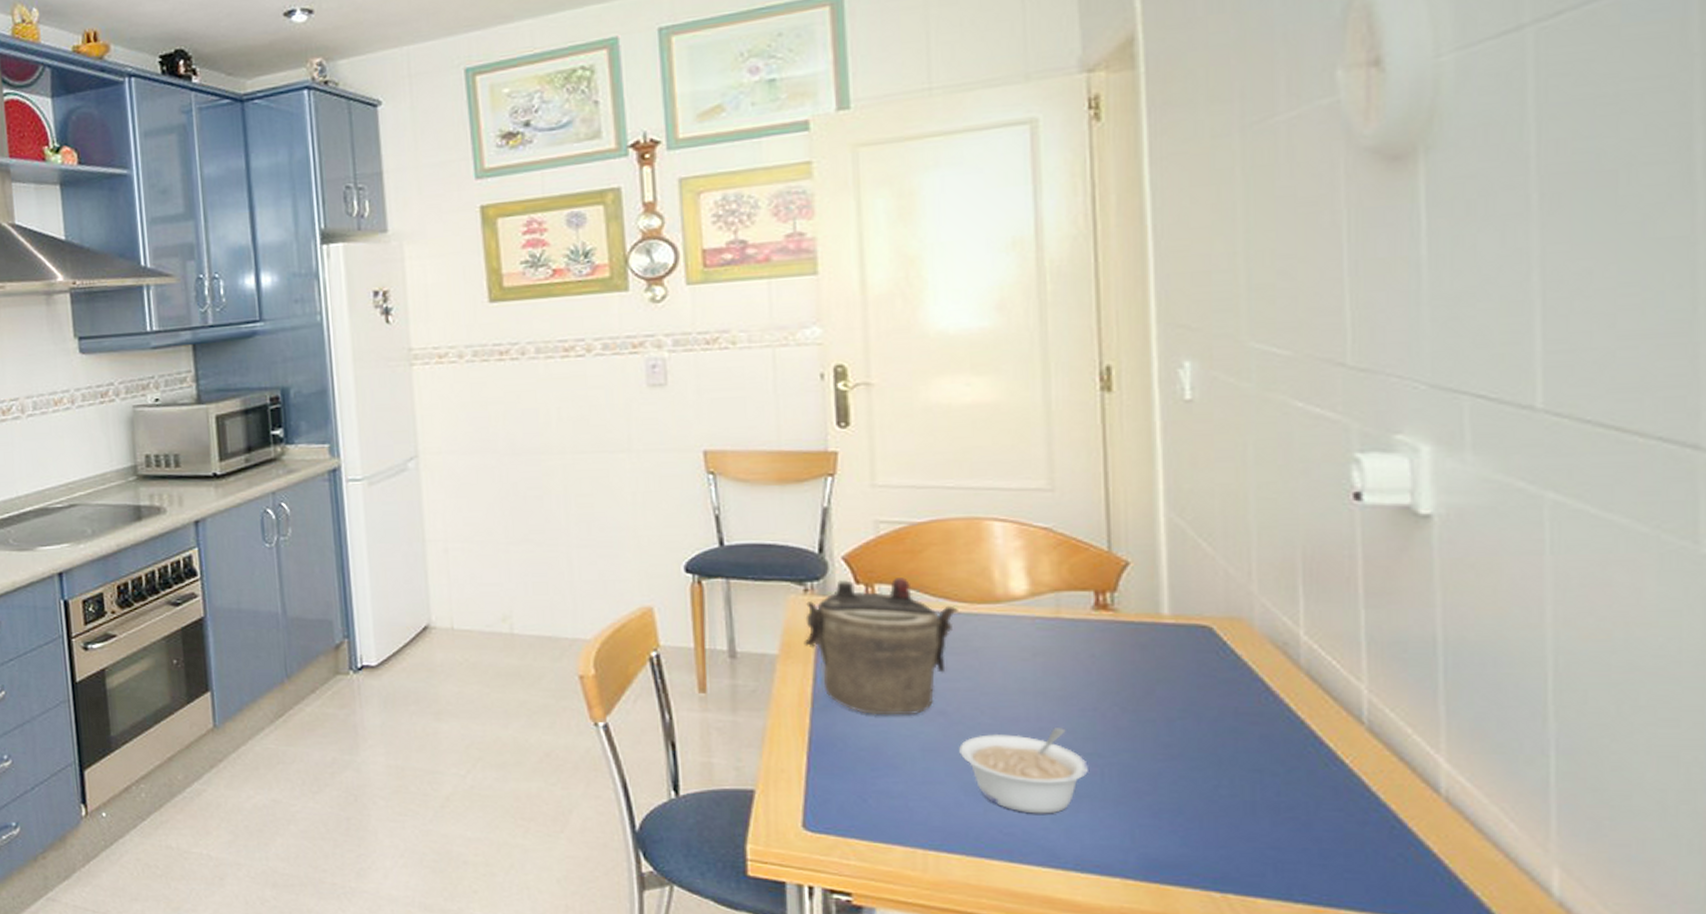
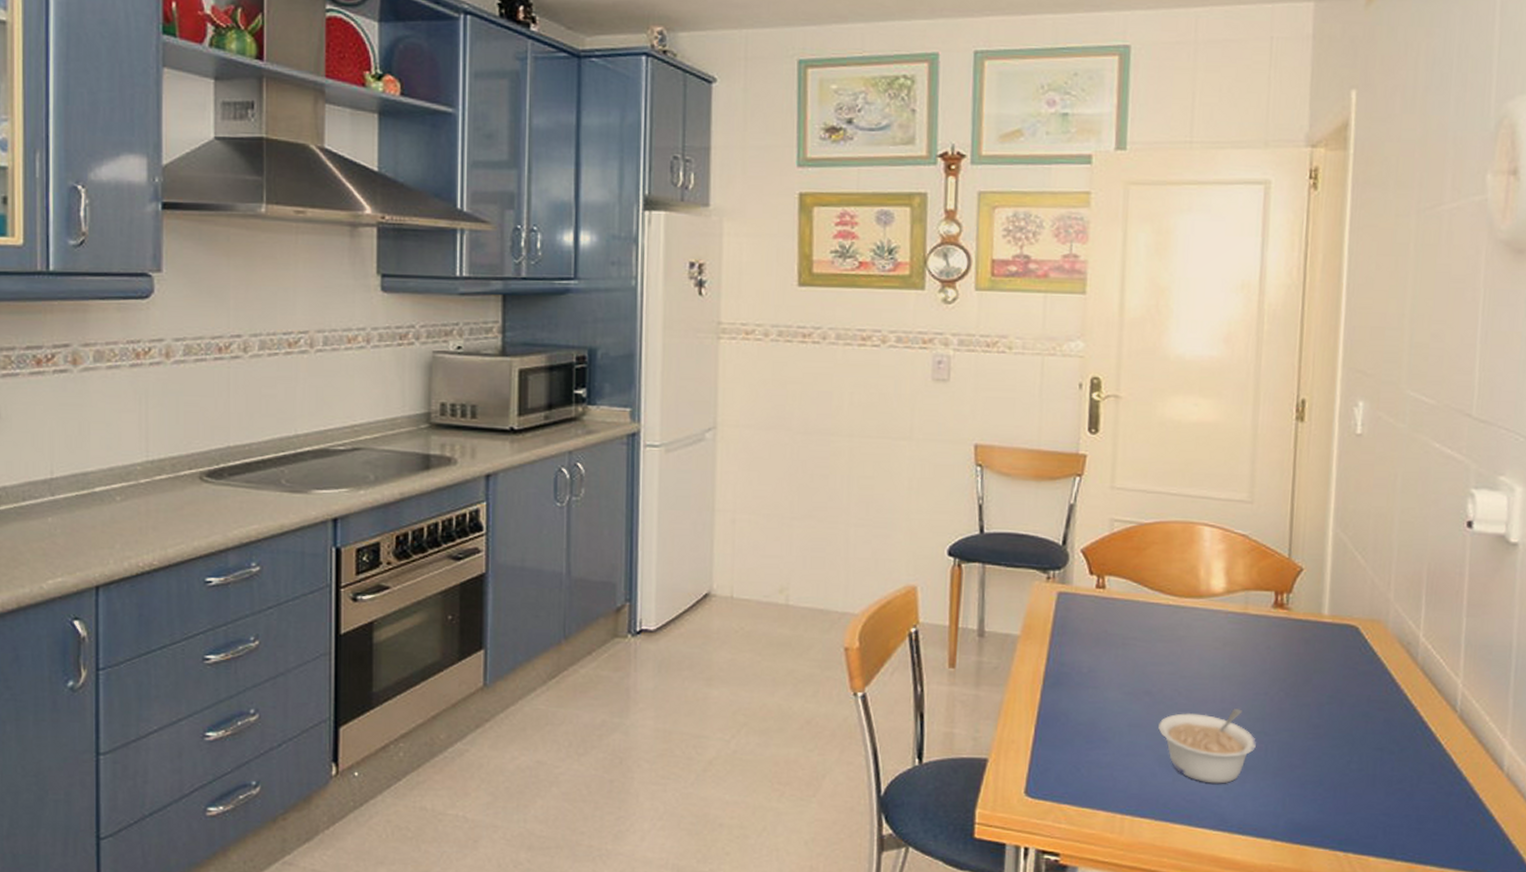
teapot: present [803,577,958,715] -> none [1042,571,1169,694]

